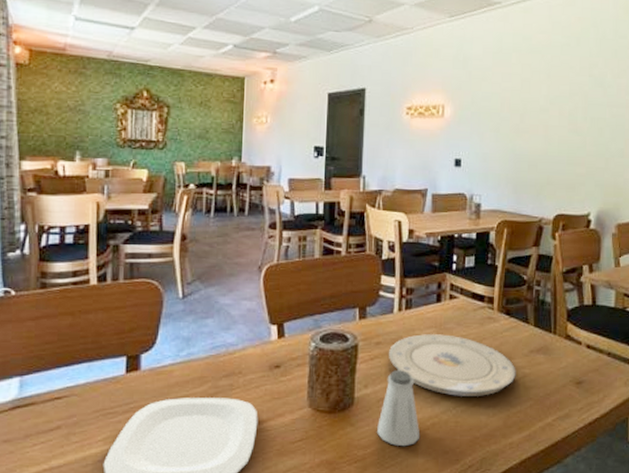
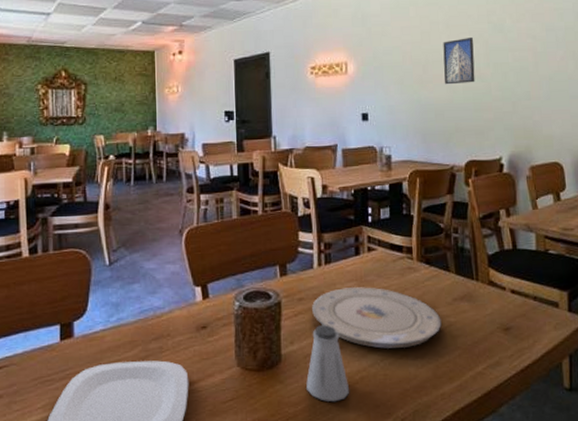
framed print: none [540,89,573,136] -> present [443,38,475,85]

